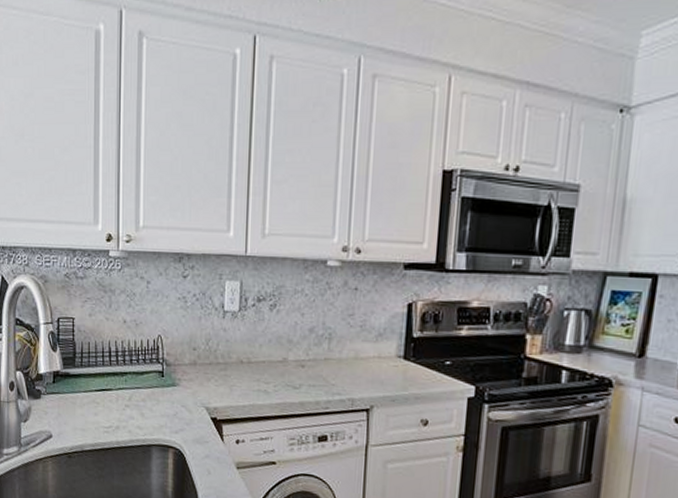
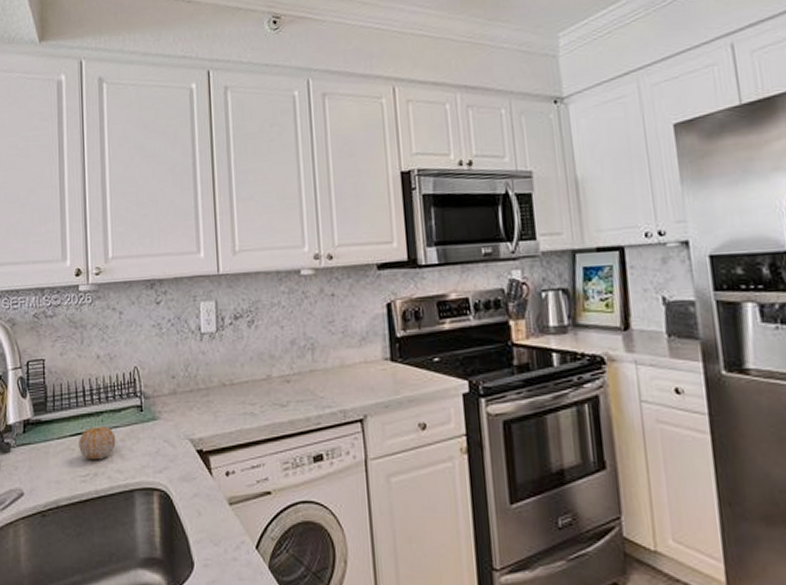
fruit: none [103,385,137,415] -> present [79,426,116,460]

